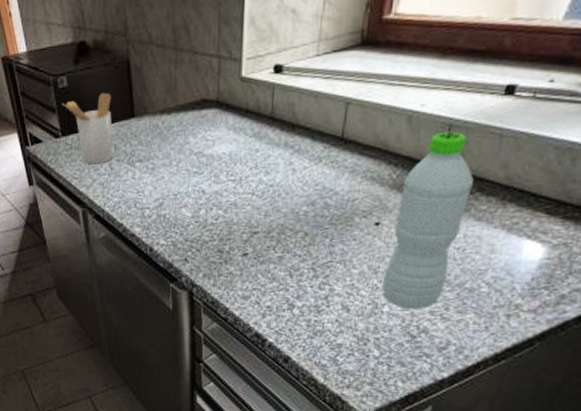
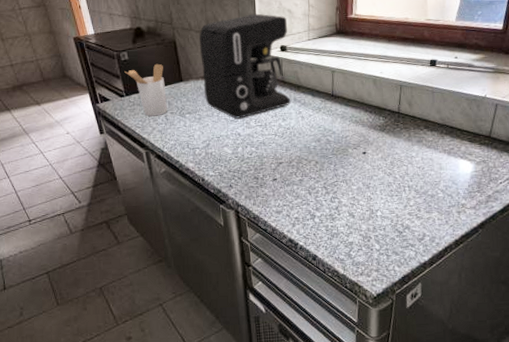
coffee maker: none [161,16,288,170] -> present [199,13,291,119]
water bottle: present [382,131,474,310] -> none [374,89,421,213]

